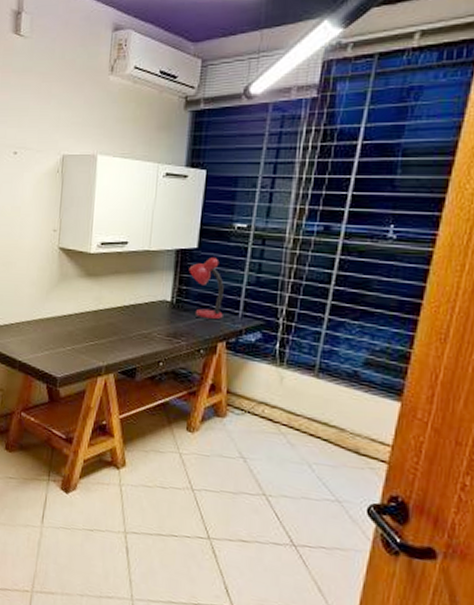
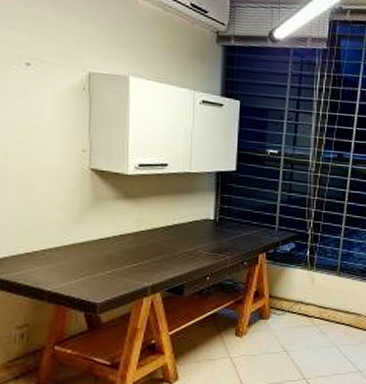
desk lamp: present [189,258,224,320] -> none [229,179,262,235]

